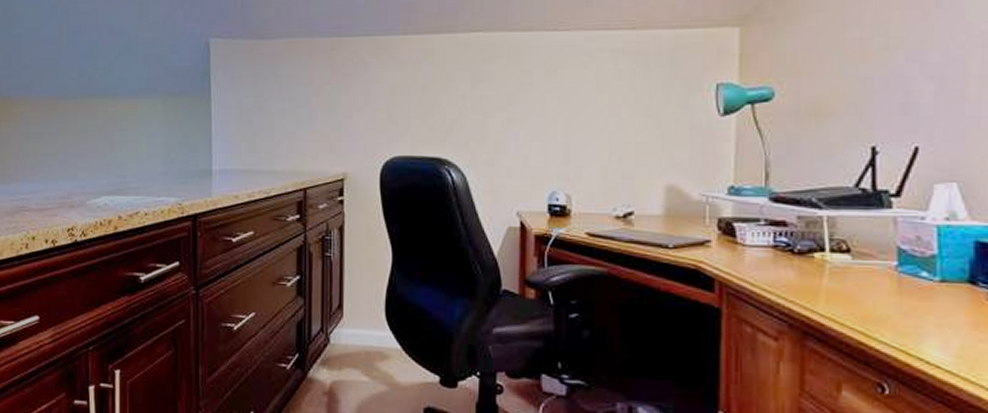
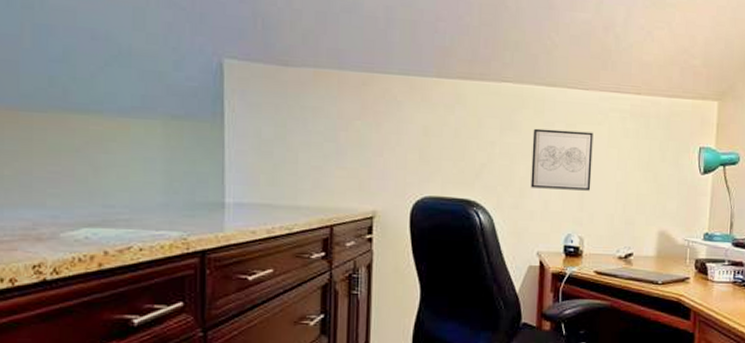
wall art: none [507,77,578,142] -> present [530,128,593,191]

